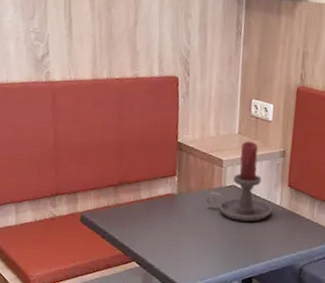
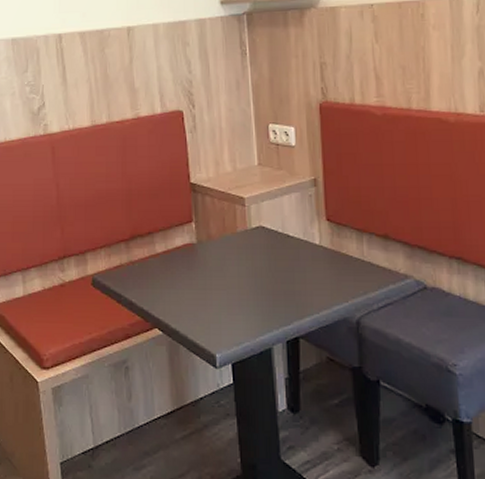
candle holder: present [205,141,272,222] -> none [230,172,311,268]

